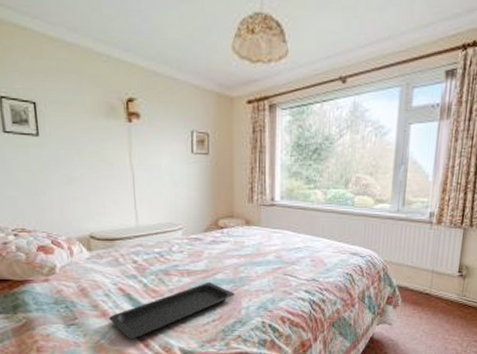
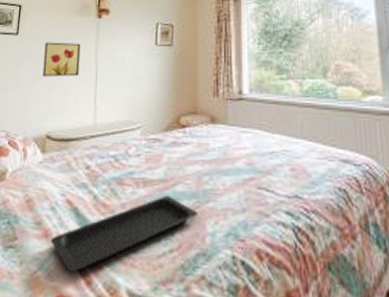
wall art: none [72,145,115,182] -> present [42,42,81,77]

